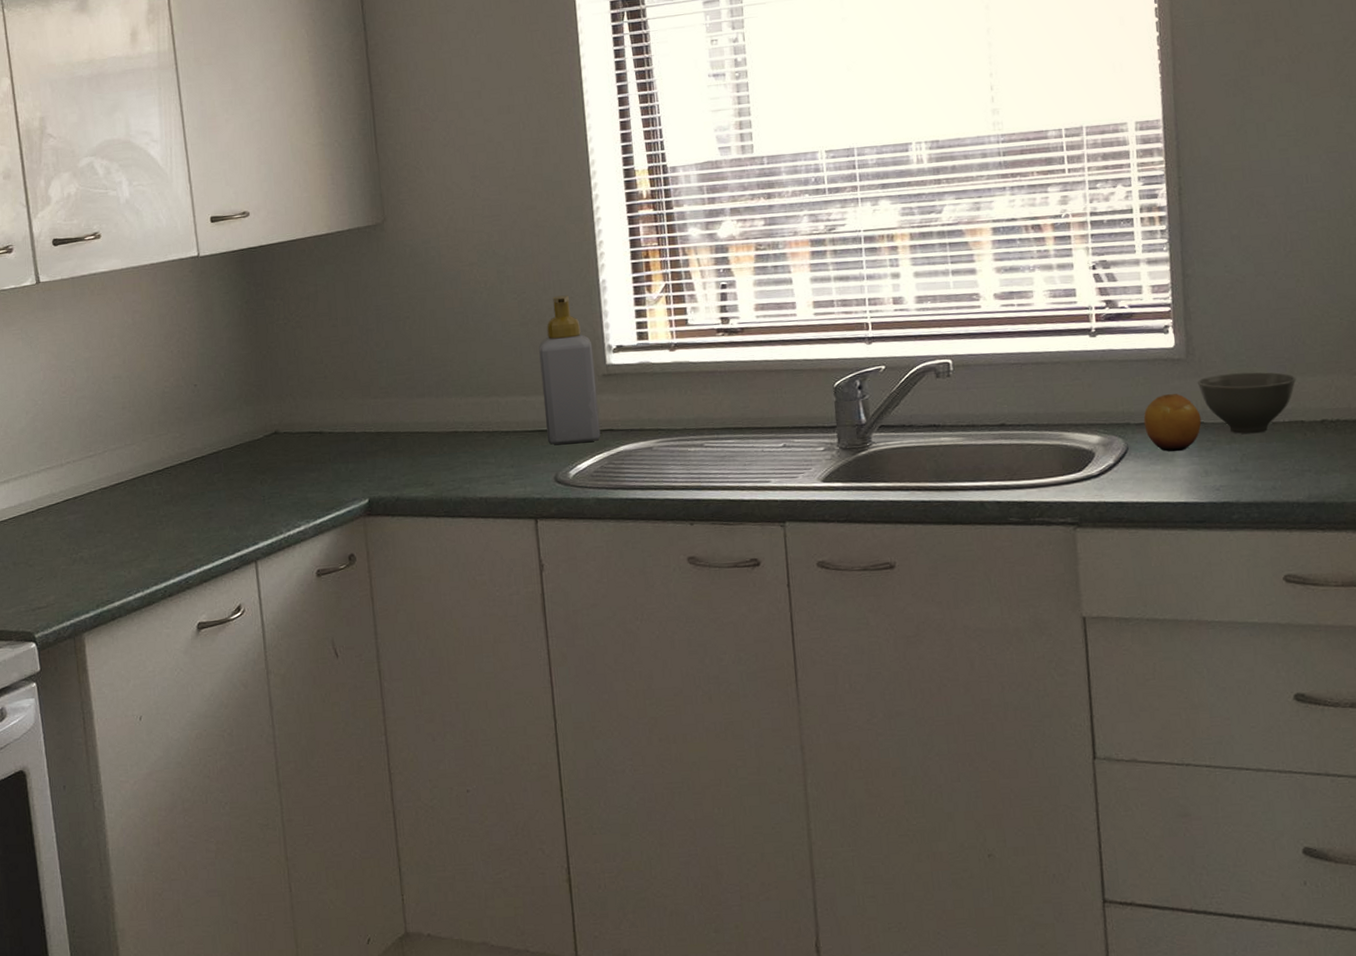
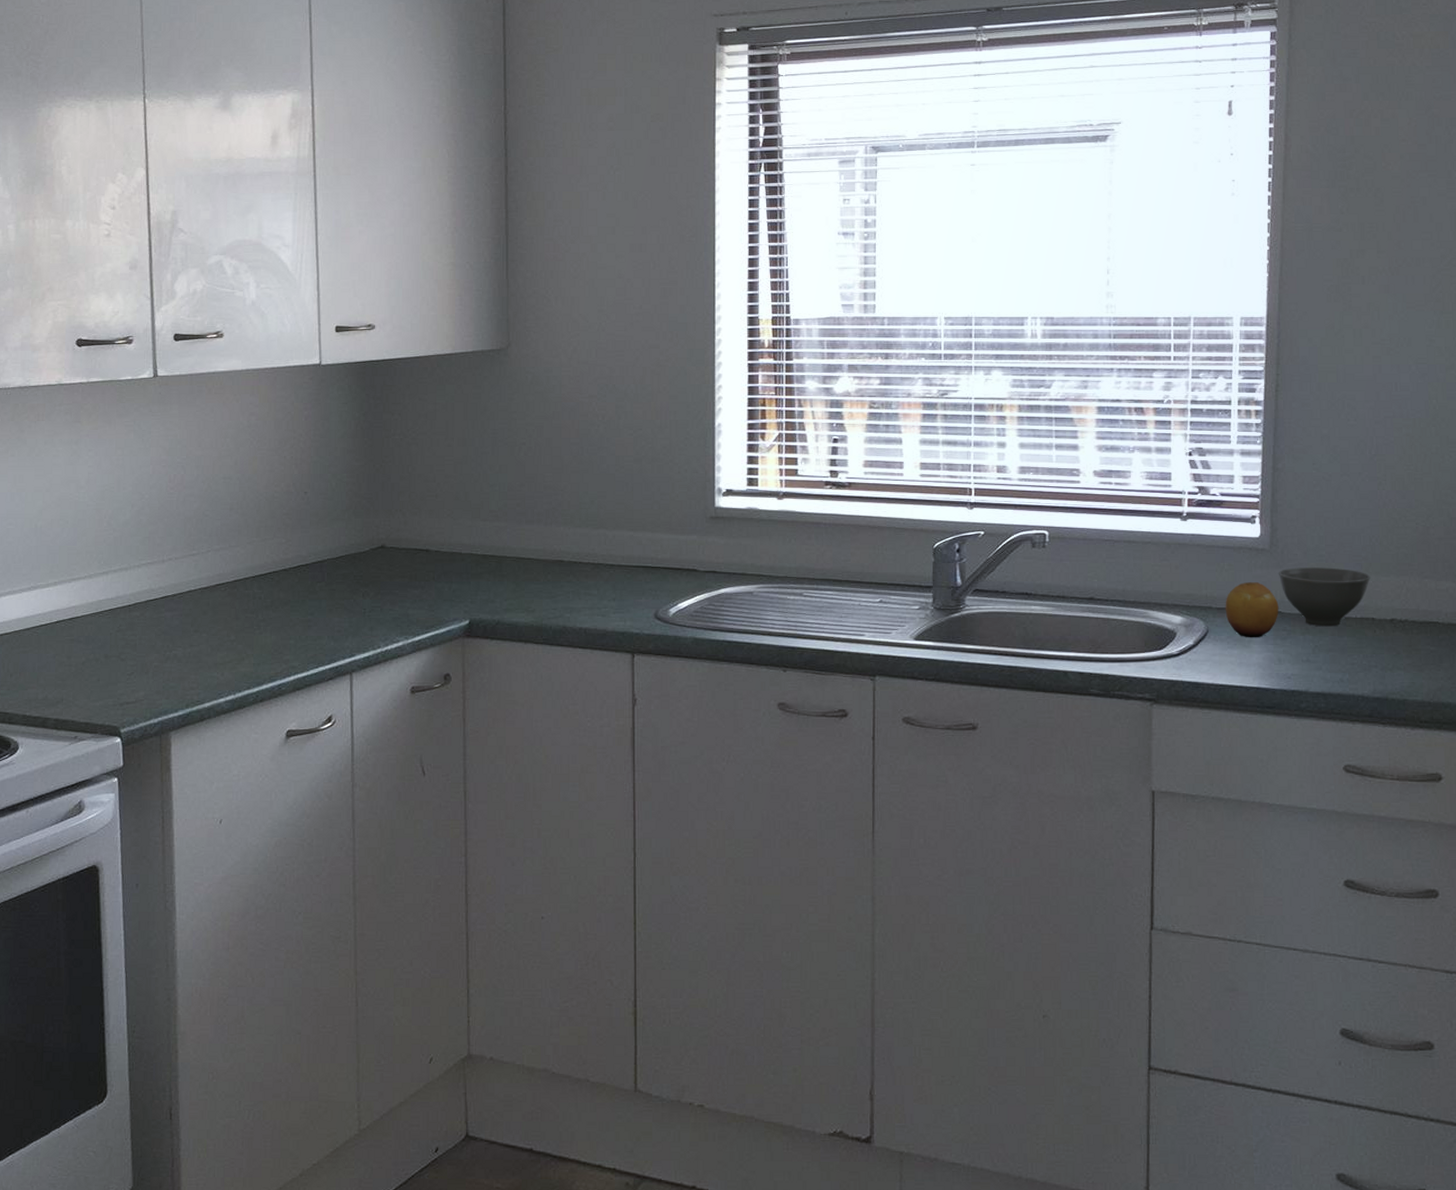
soap bottle: present [539,295,601,445] -> none [650,435,703,583]

